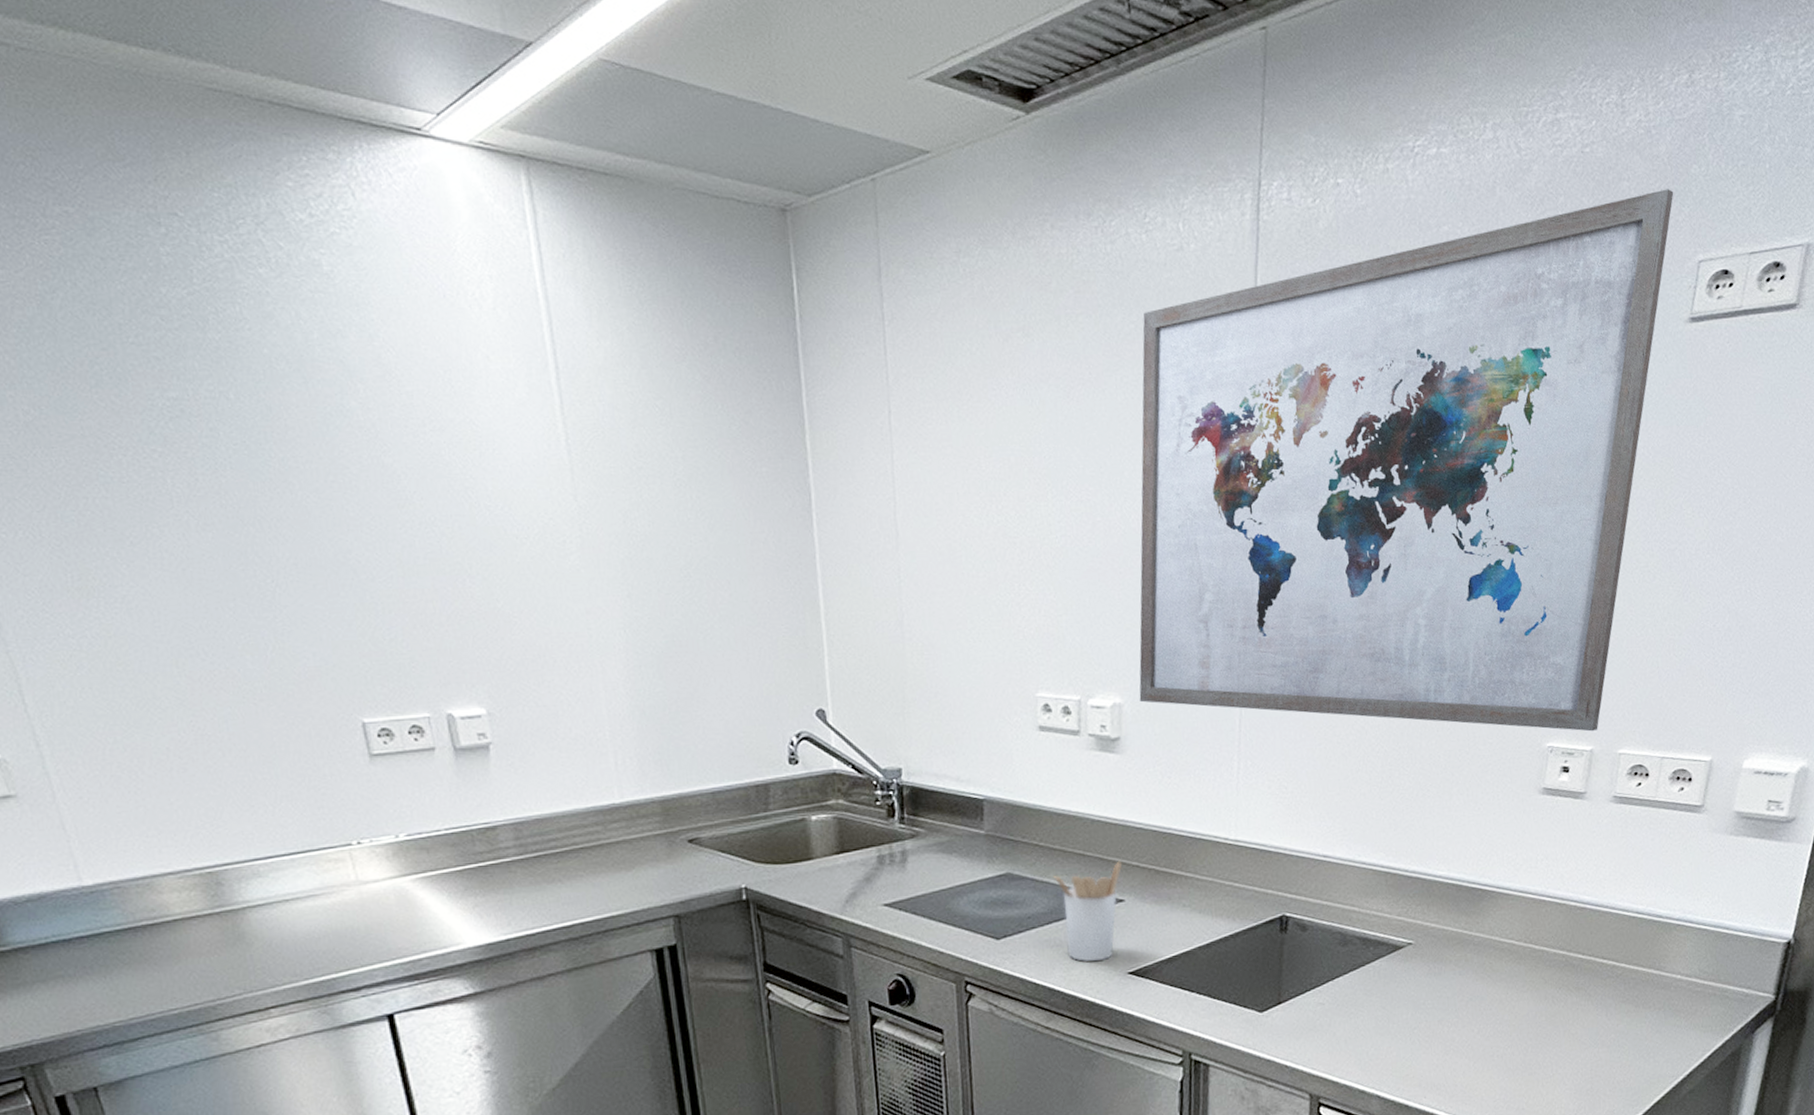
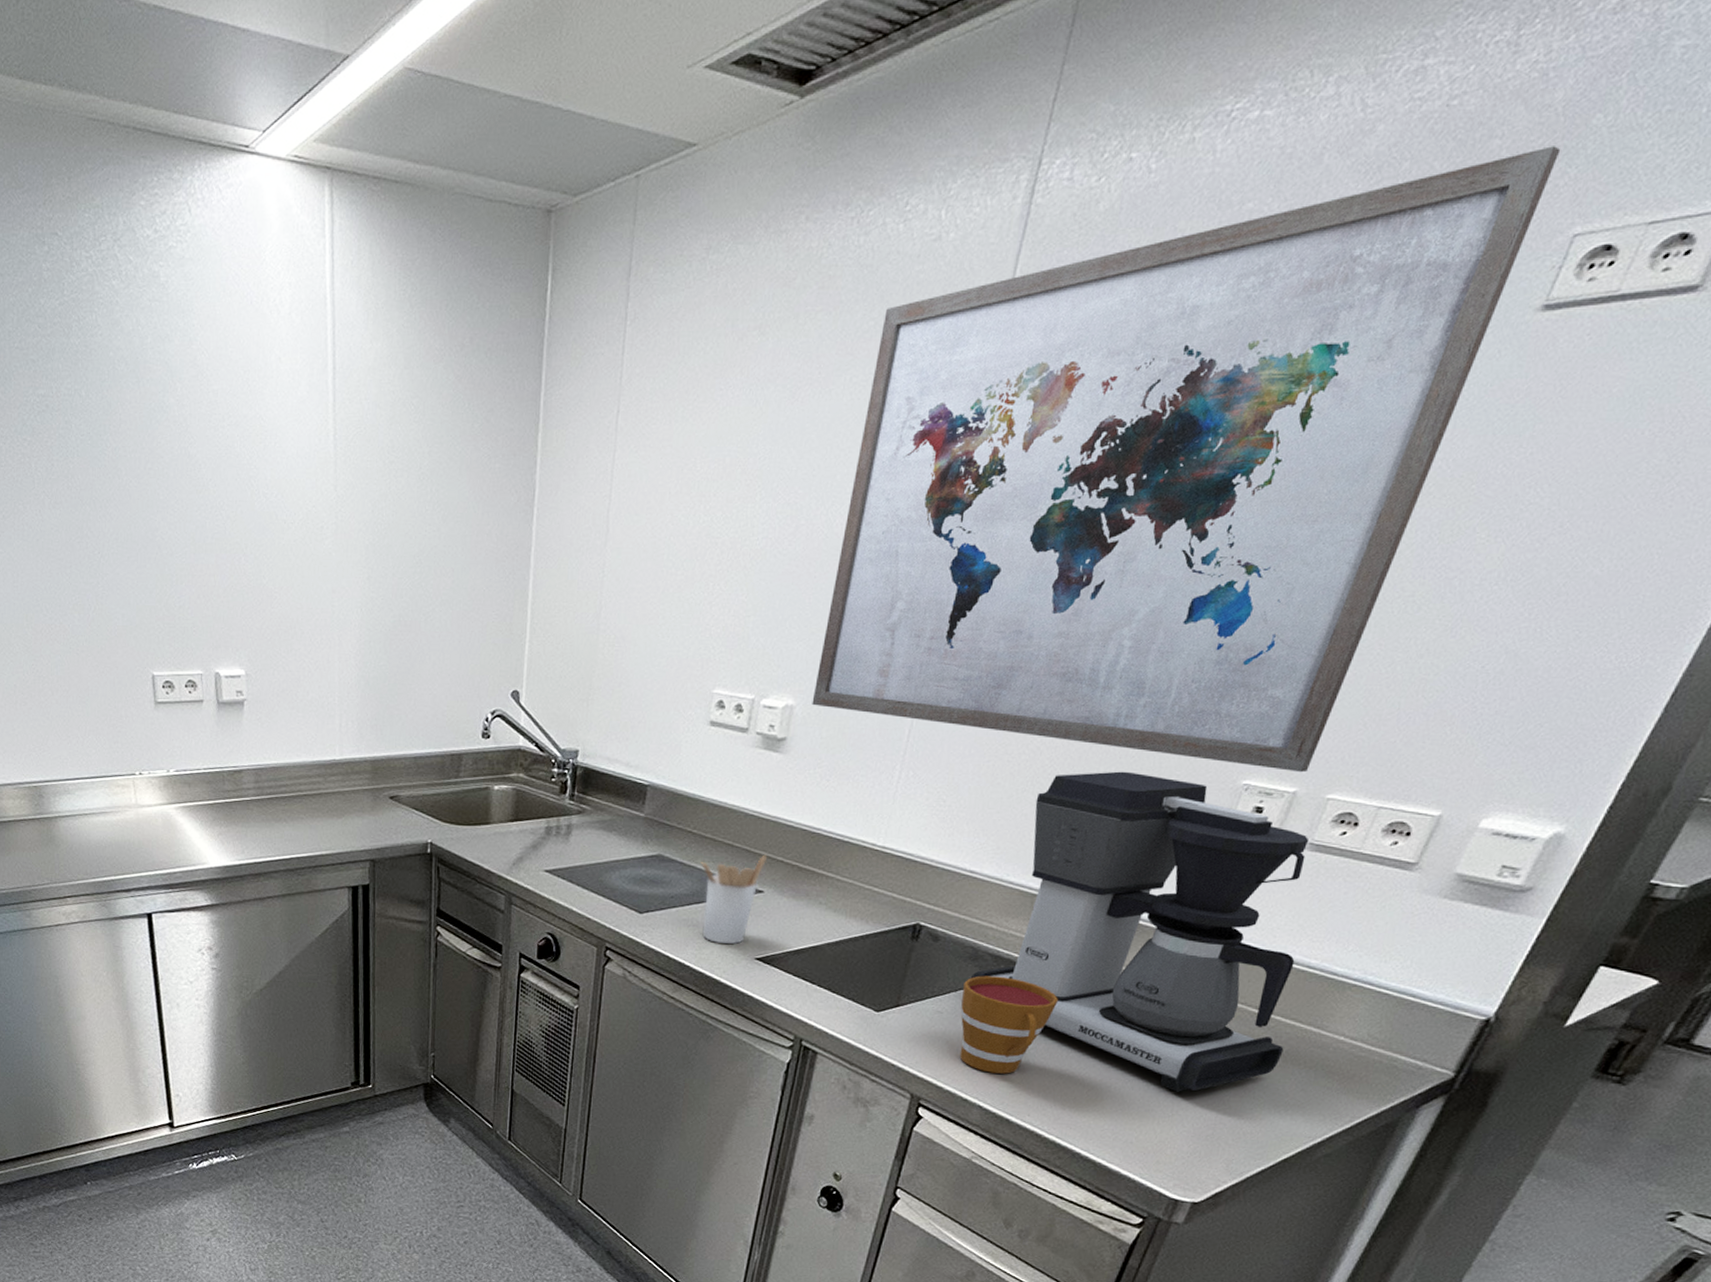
cup: none [1339,958,1429,1060] -> present [959,975,1058,1074]
coffee maker: none [1344,743,1634,1051] -> present [970,771,1309,1092]

